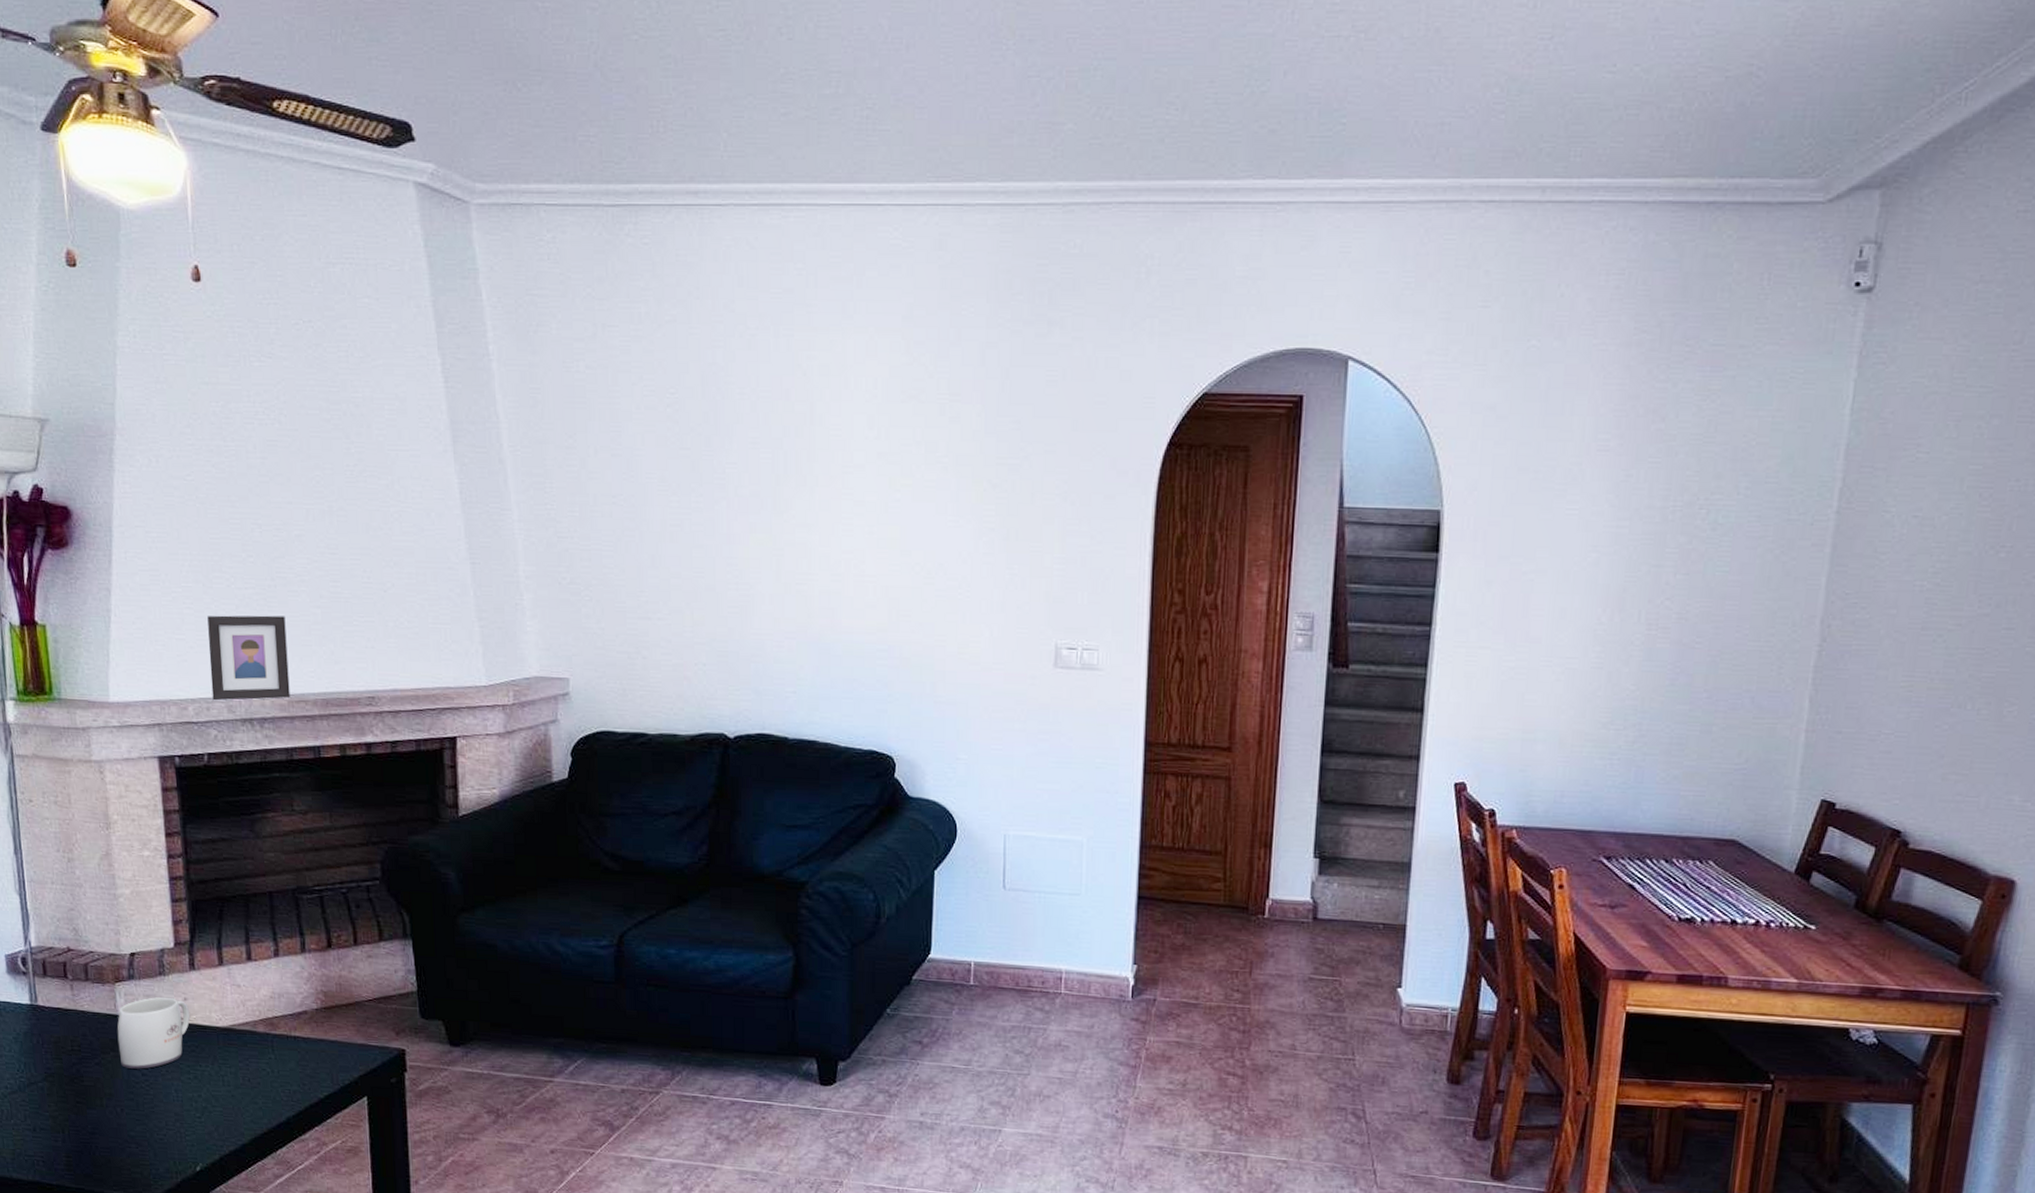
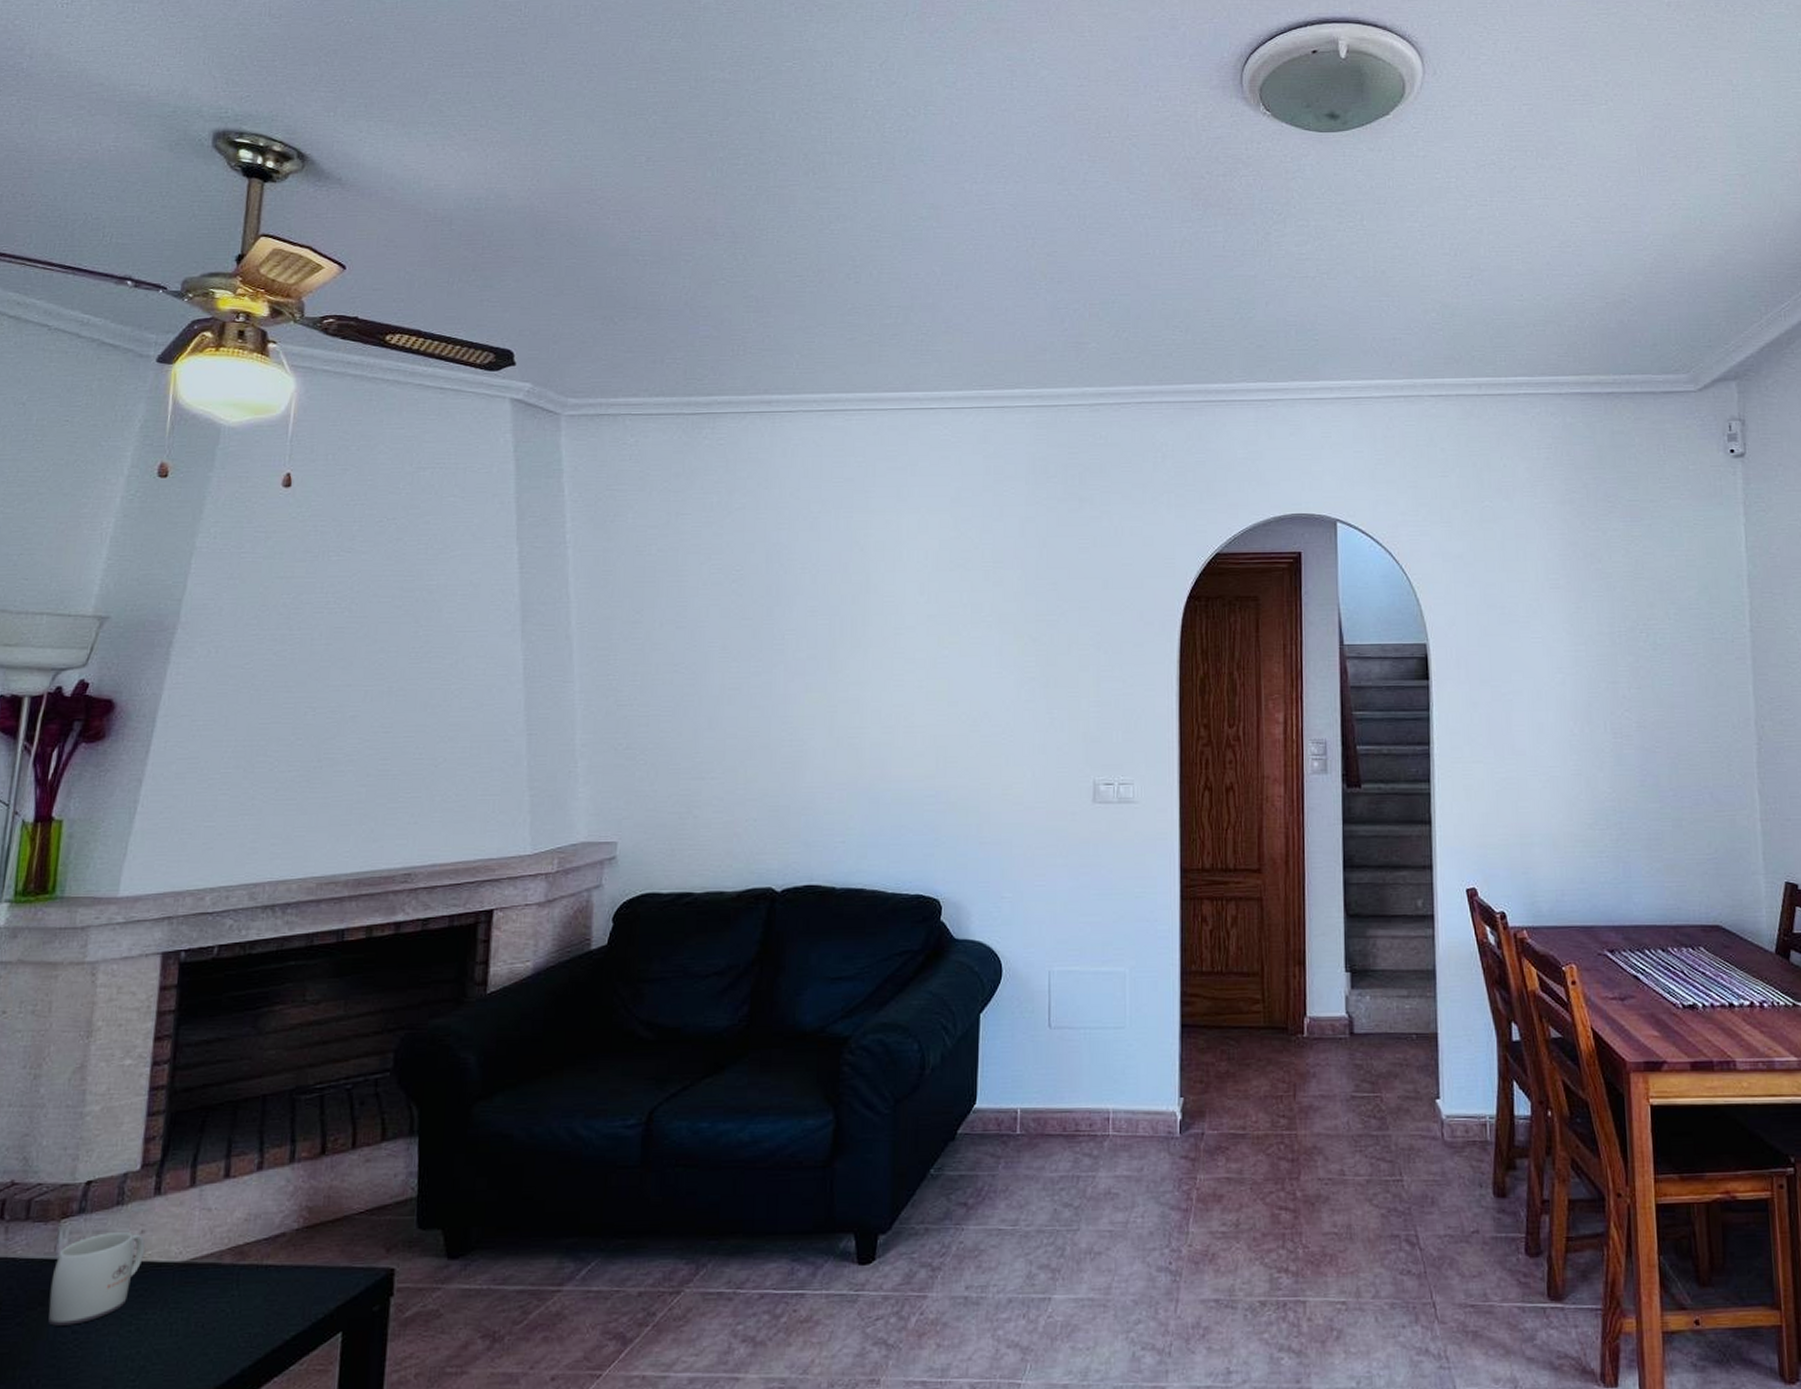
picture frame: present [207,615,291,701] -> none [234,796,327,889]

